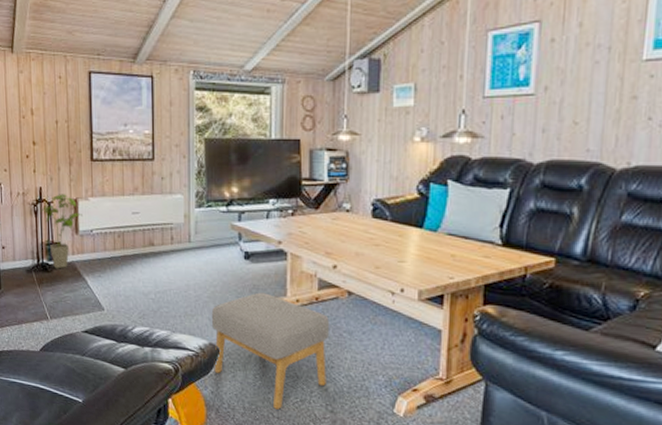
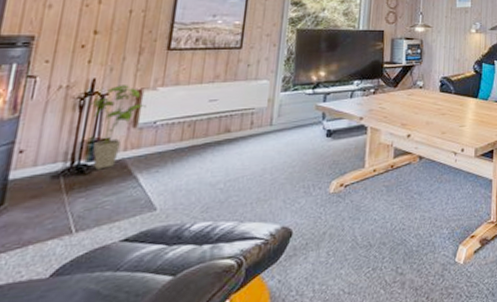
footstool: present [211,292,329,409] -> none [284,167,402,284]

